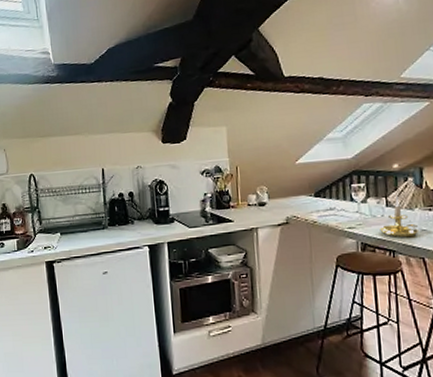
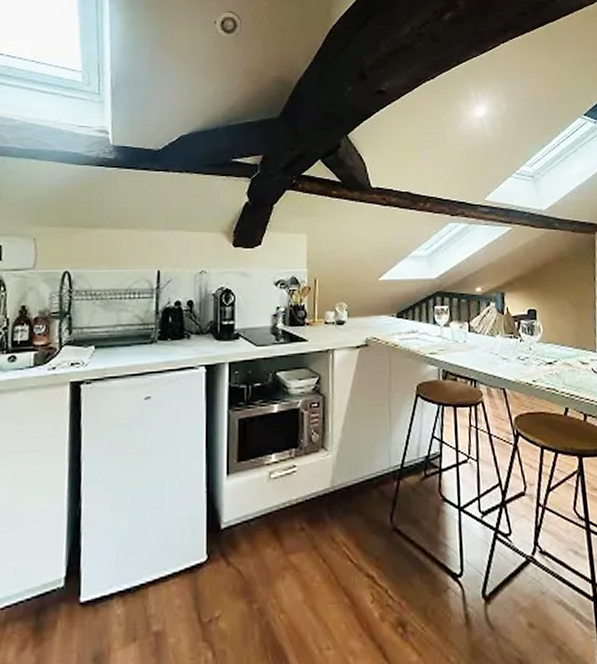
candle holder: present [379,196,418,238] -> none [461,322,499,367]

